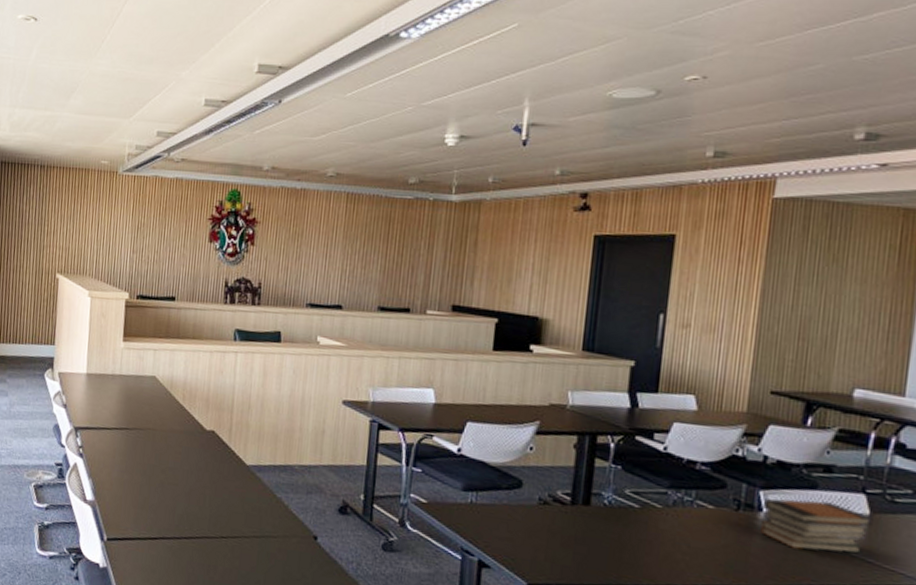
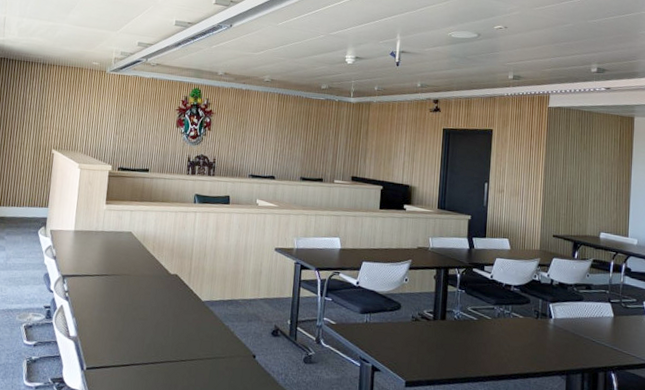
book stack: present [761,499,873,554] -> none [551,309,616,344]

